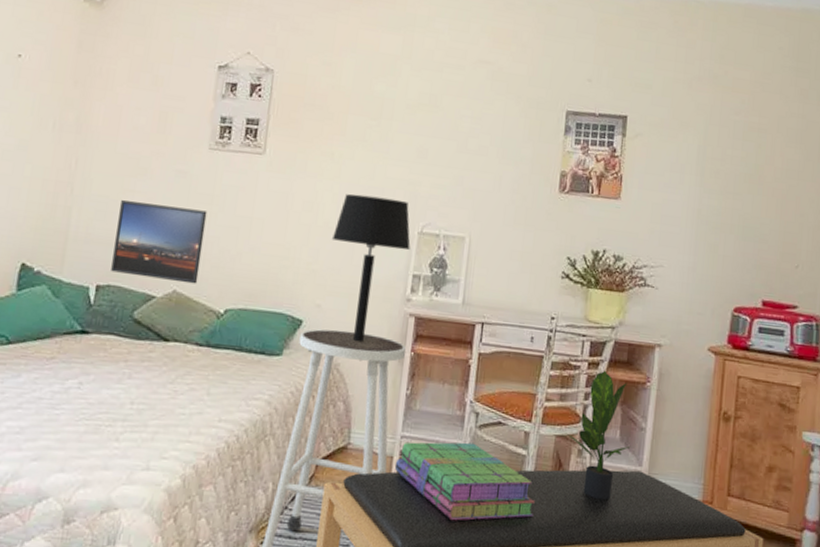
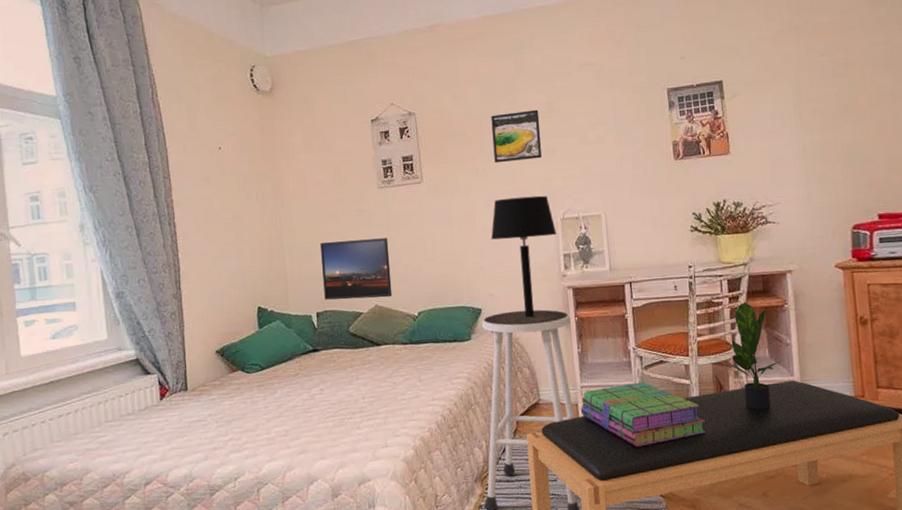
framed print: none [355,94,419,157] -> present [491,109,542,163]

